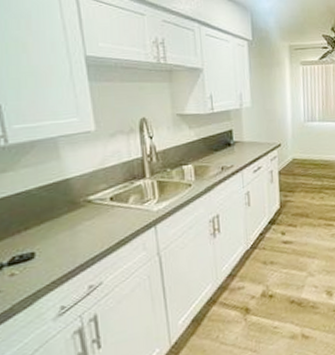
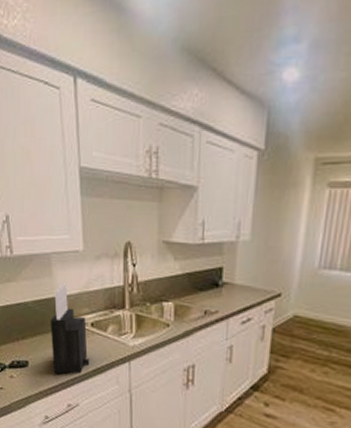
knife block: none [60,164,112,258] -> present [50,283,90,374]

